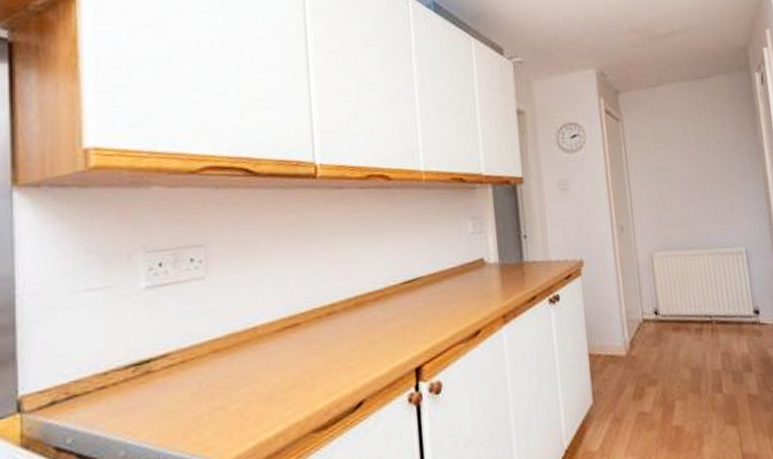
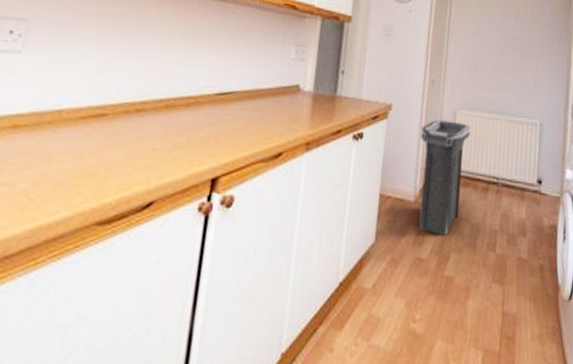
trash can: none [619,265,677,386] -> present [419,120,471,235]

